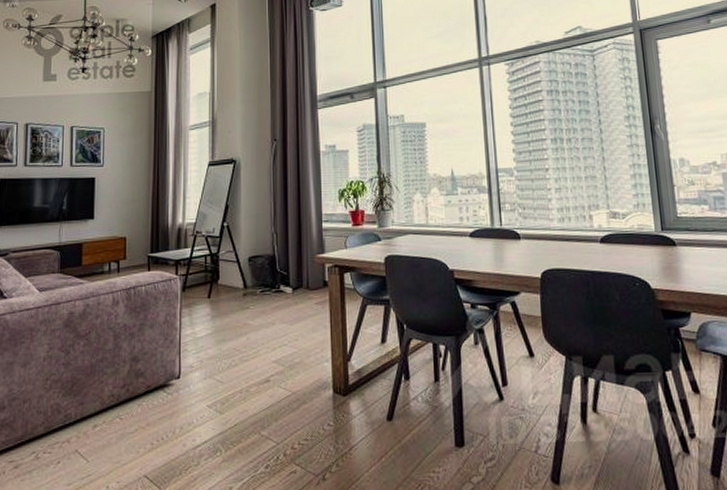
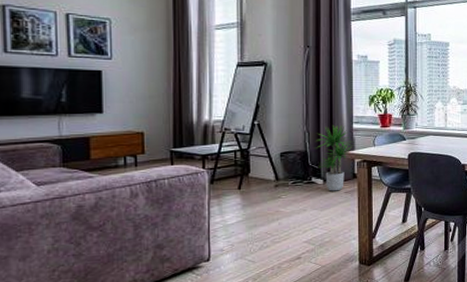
potted plant: none [282,224,324,302] -> present [314,124,354,191]

